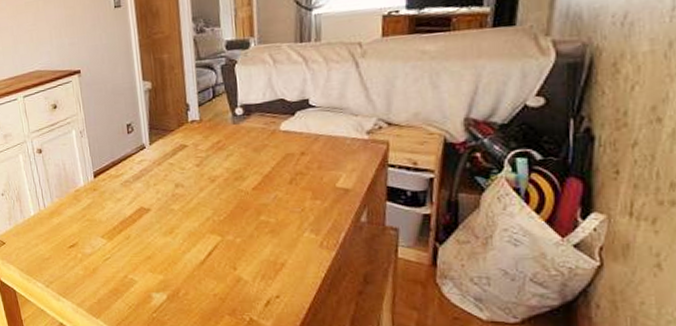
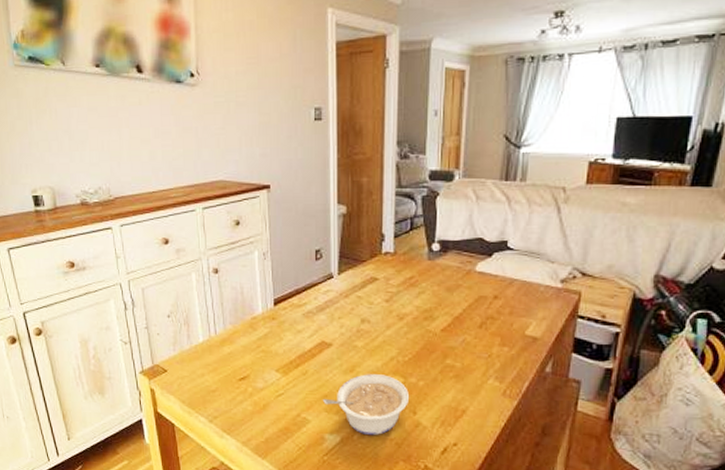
legume: none [146,234,229,292] -> present [322,374,410,436]

